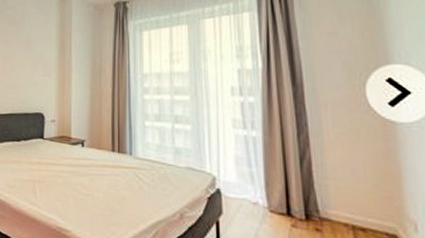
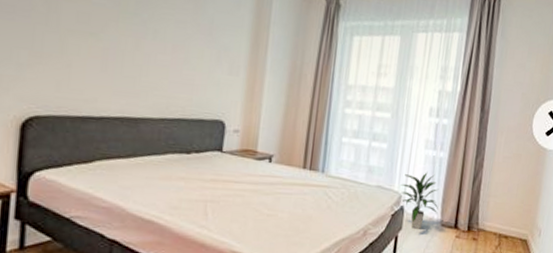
indoor plant: none [213,152,262,215] -> present [401,172,439,229]

